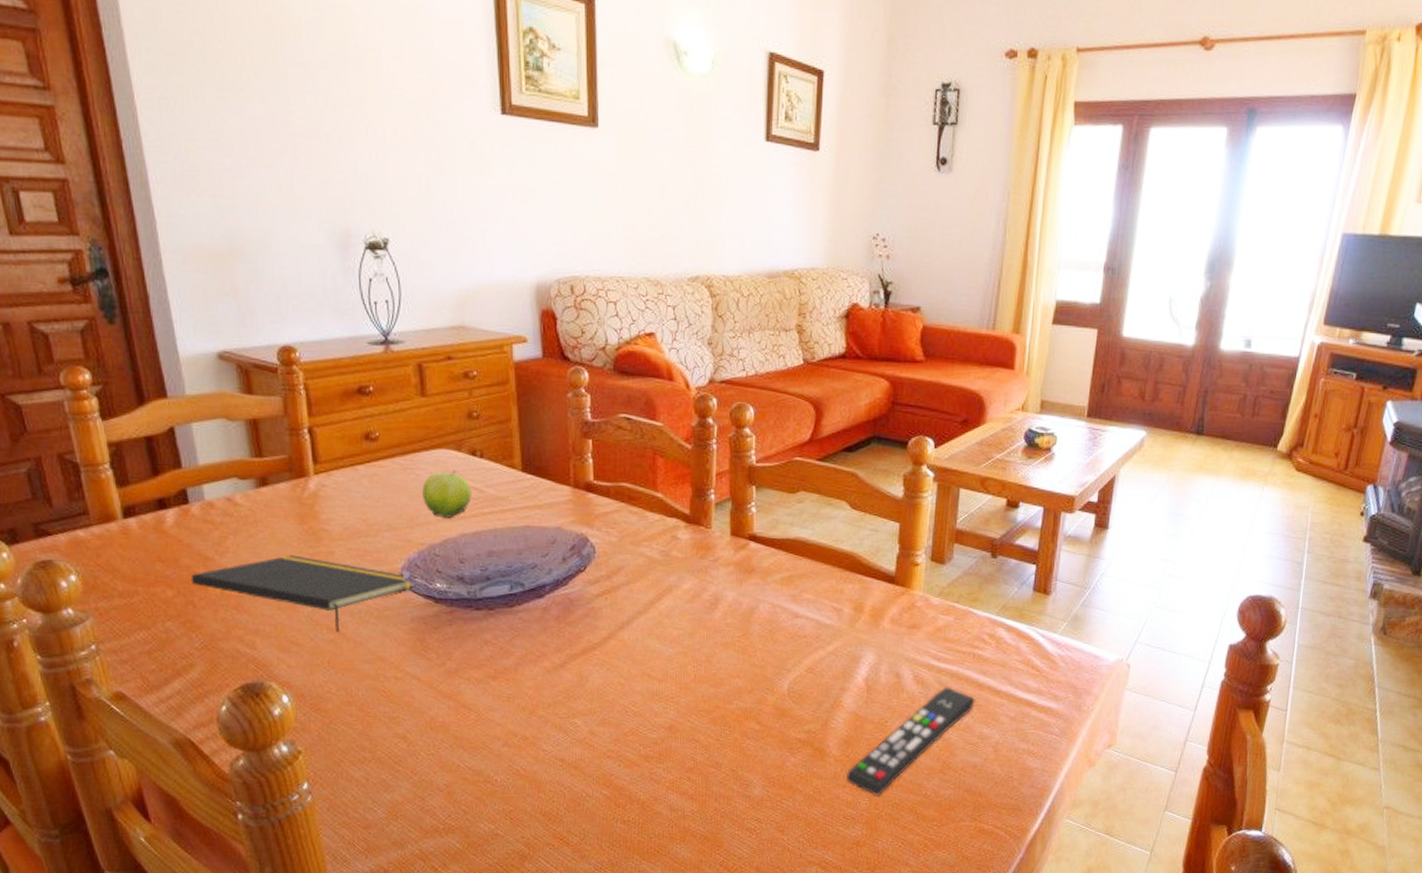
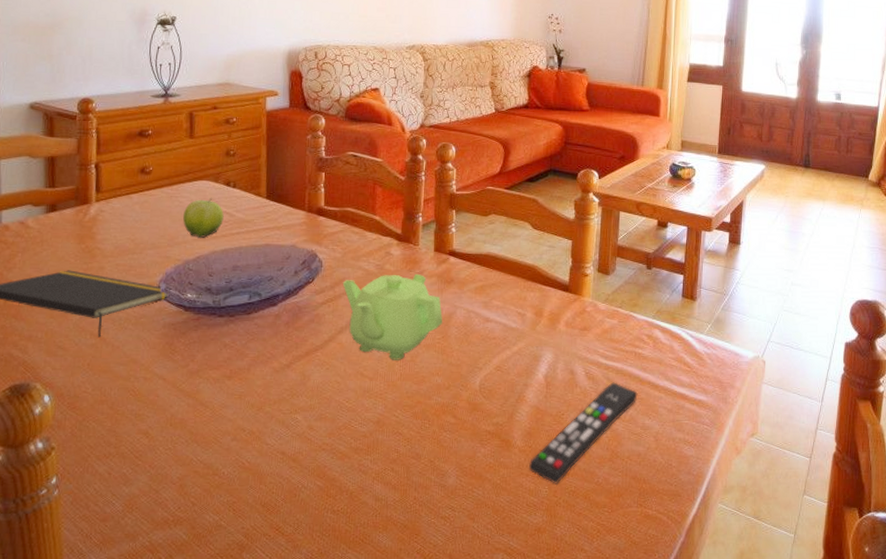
teapot: none [620,561,744,660] -> present [342,273,443,360]

